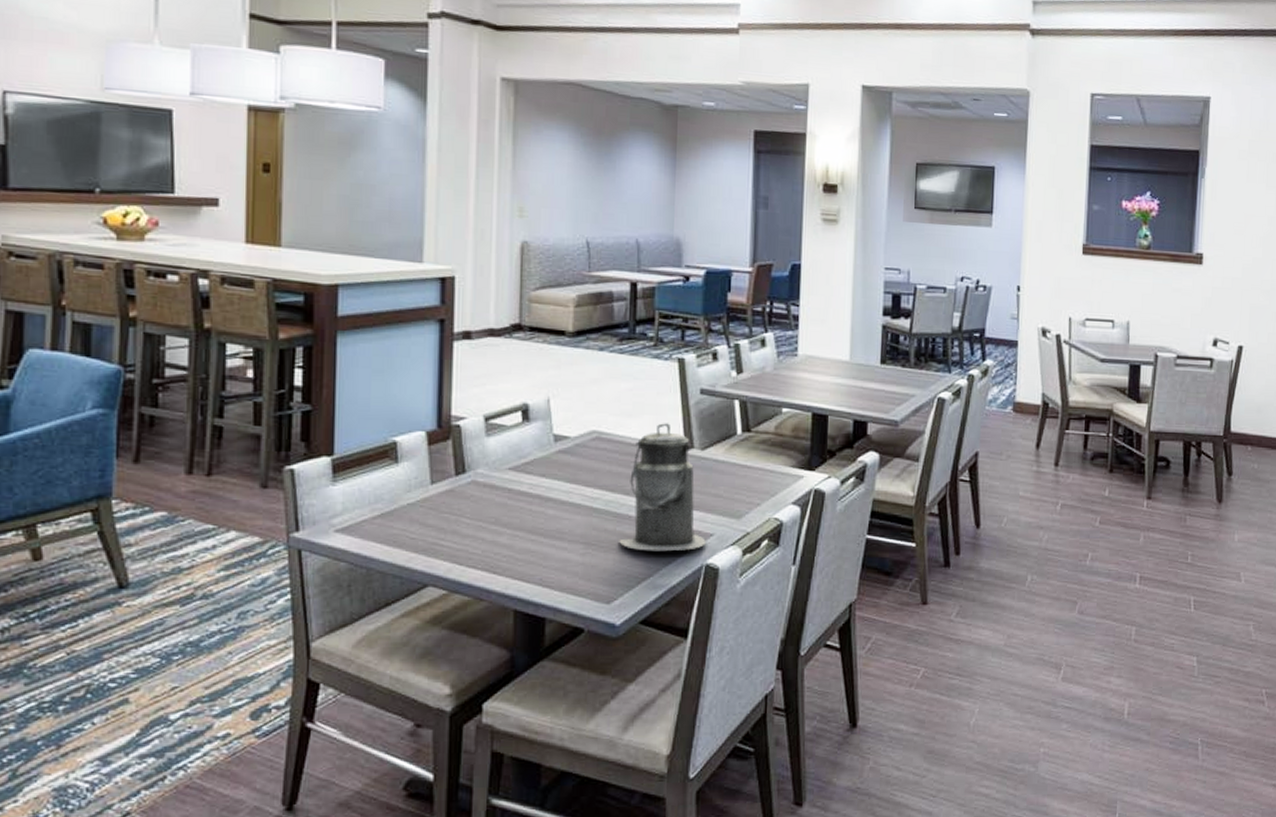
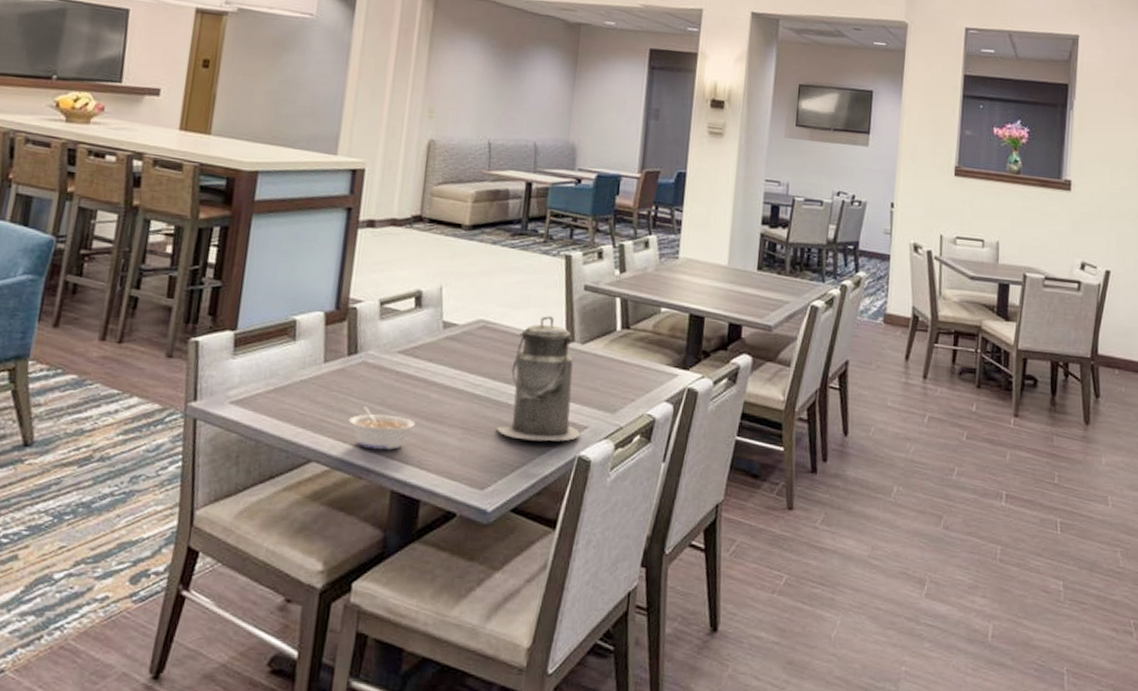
legume: none [463,527,534,570] -> present [348,406,416,450]

